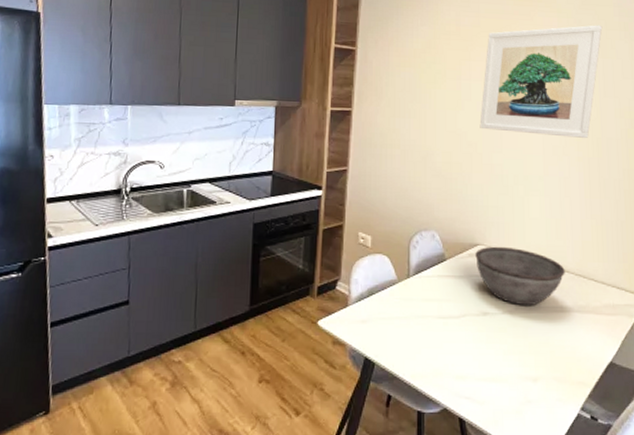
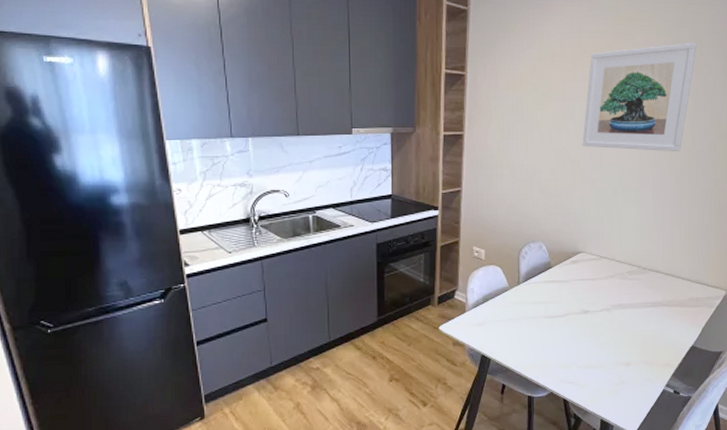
bowl: present [475,246,565,306] -> none [578,253,656,304]

